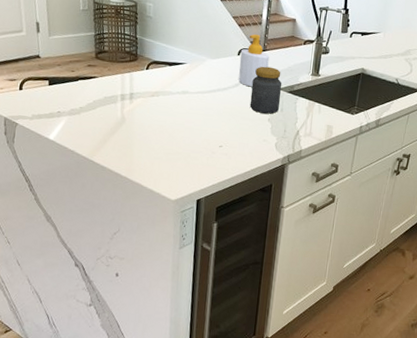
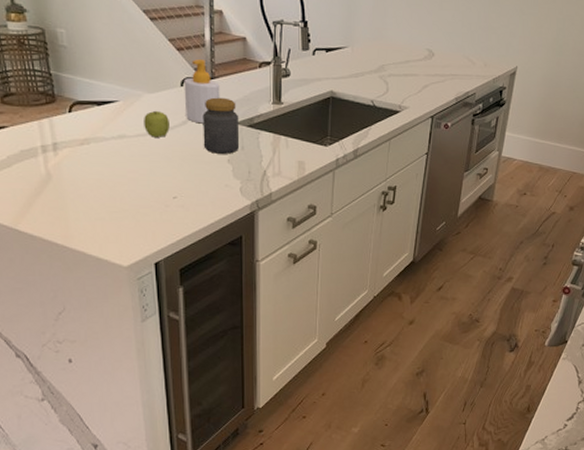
fruit: none [204,73,225,96] -> present [144,110,170,137]

